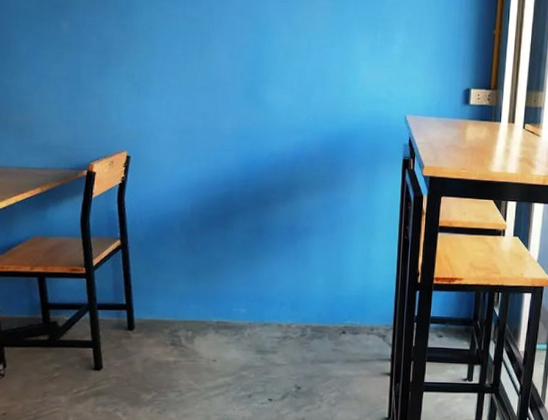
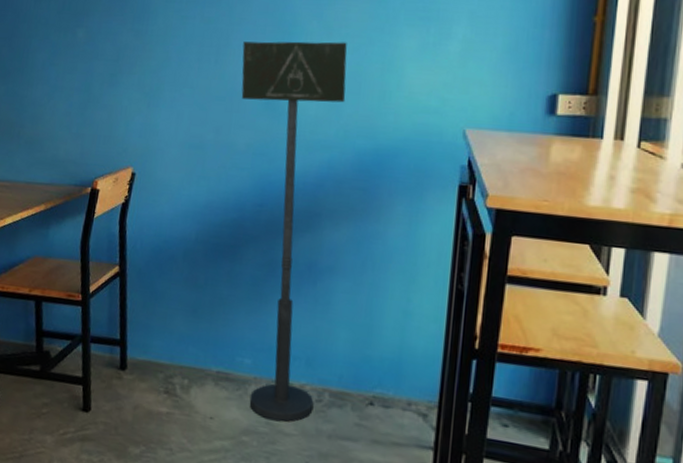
sign stand: none [223,39,314,356] -> present [241,41,347,422]

